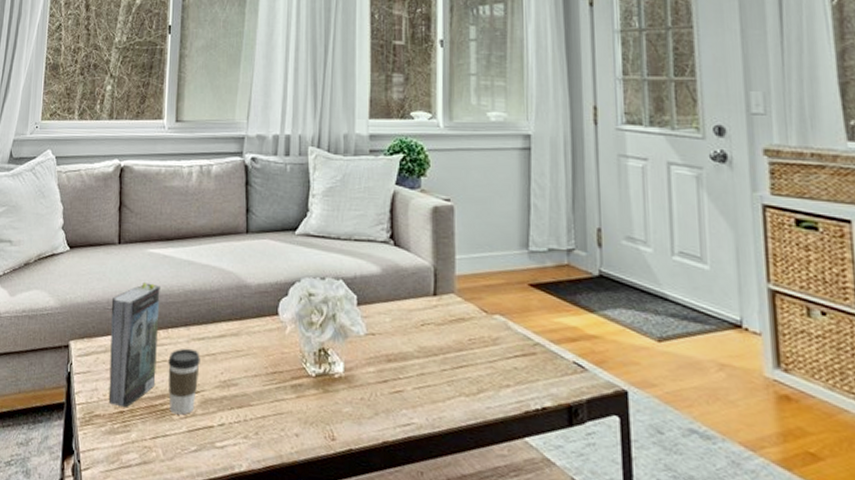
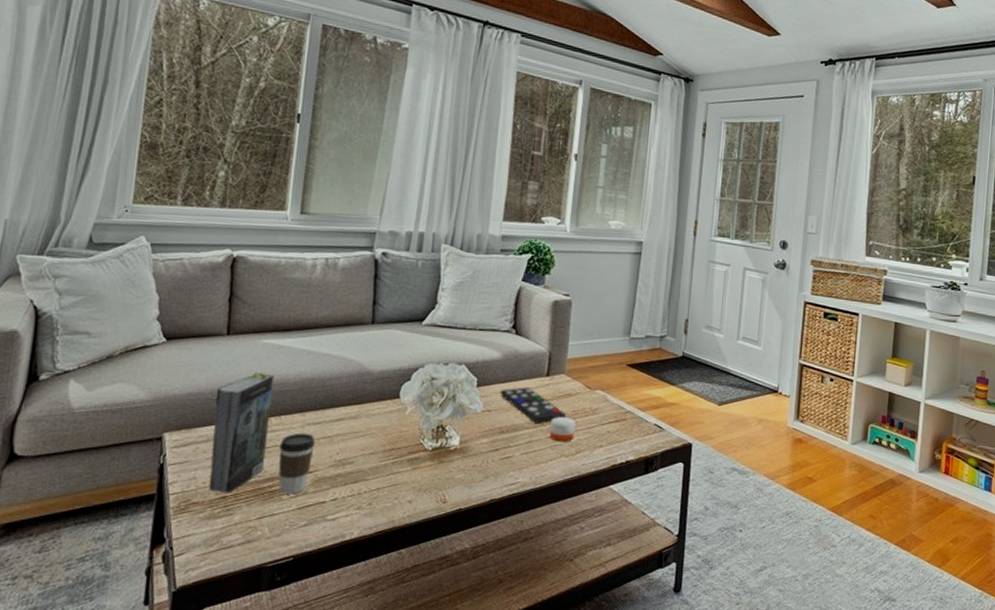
remote control: none [383,308,461,352] -> present [500,387,566,423]
candle: none [444,346,474,378] -> present [549,417,576,442]

